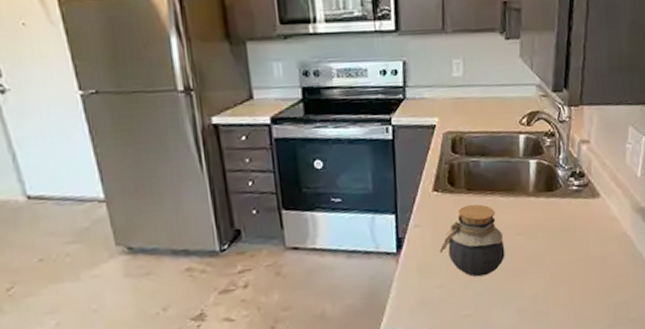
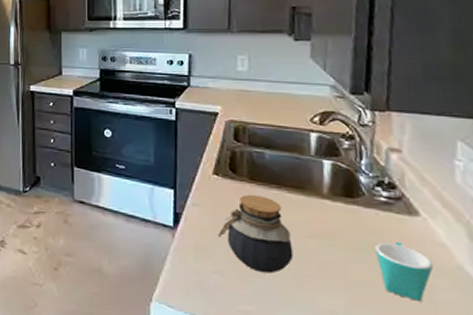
mug: none [568,222,608,269] -> present [375,241,434,301]

